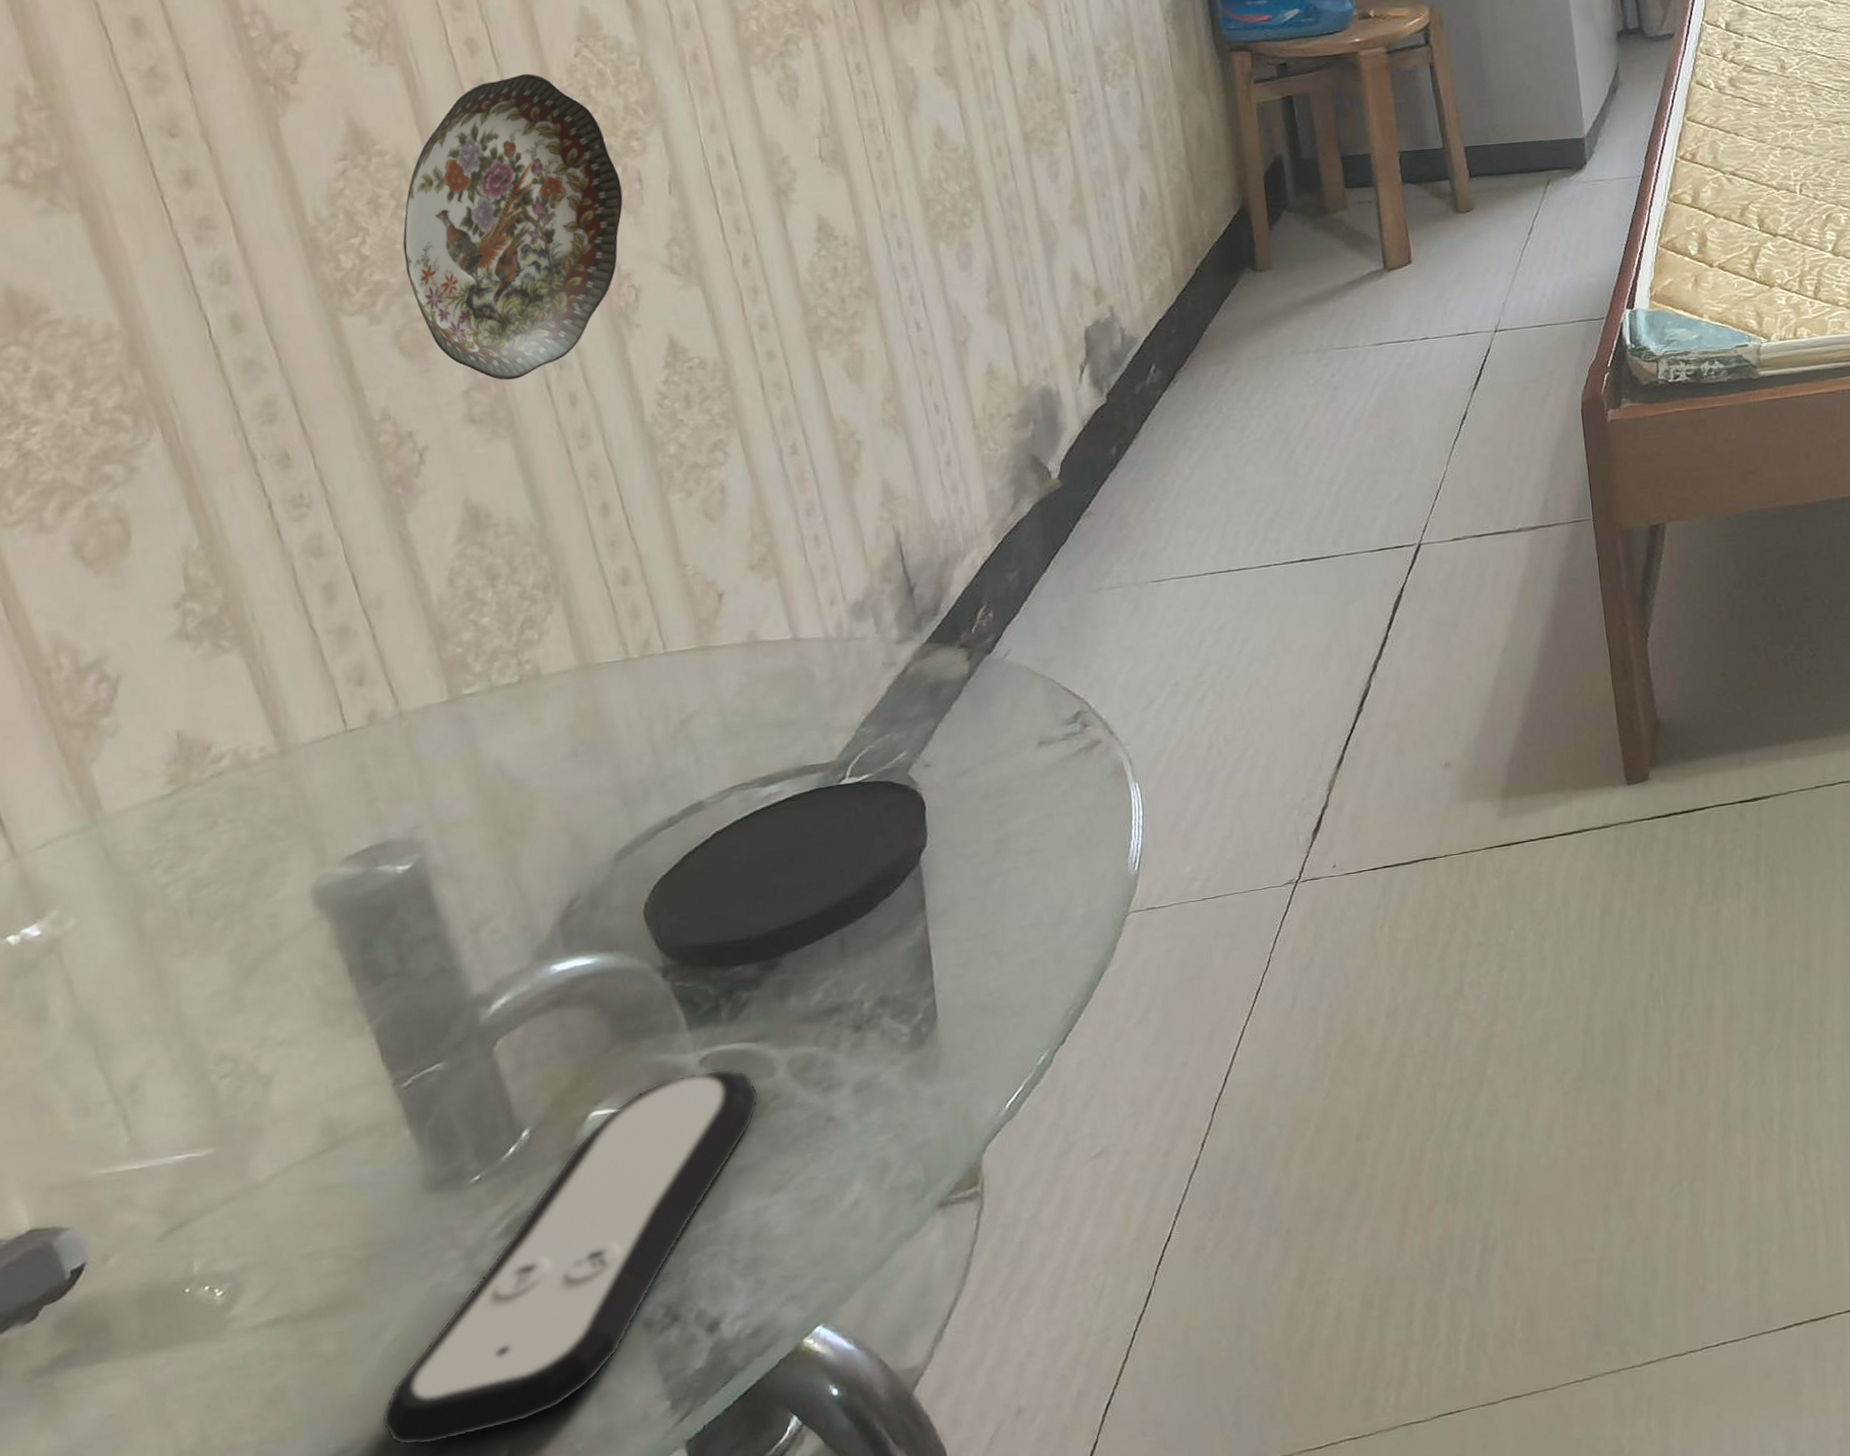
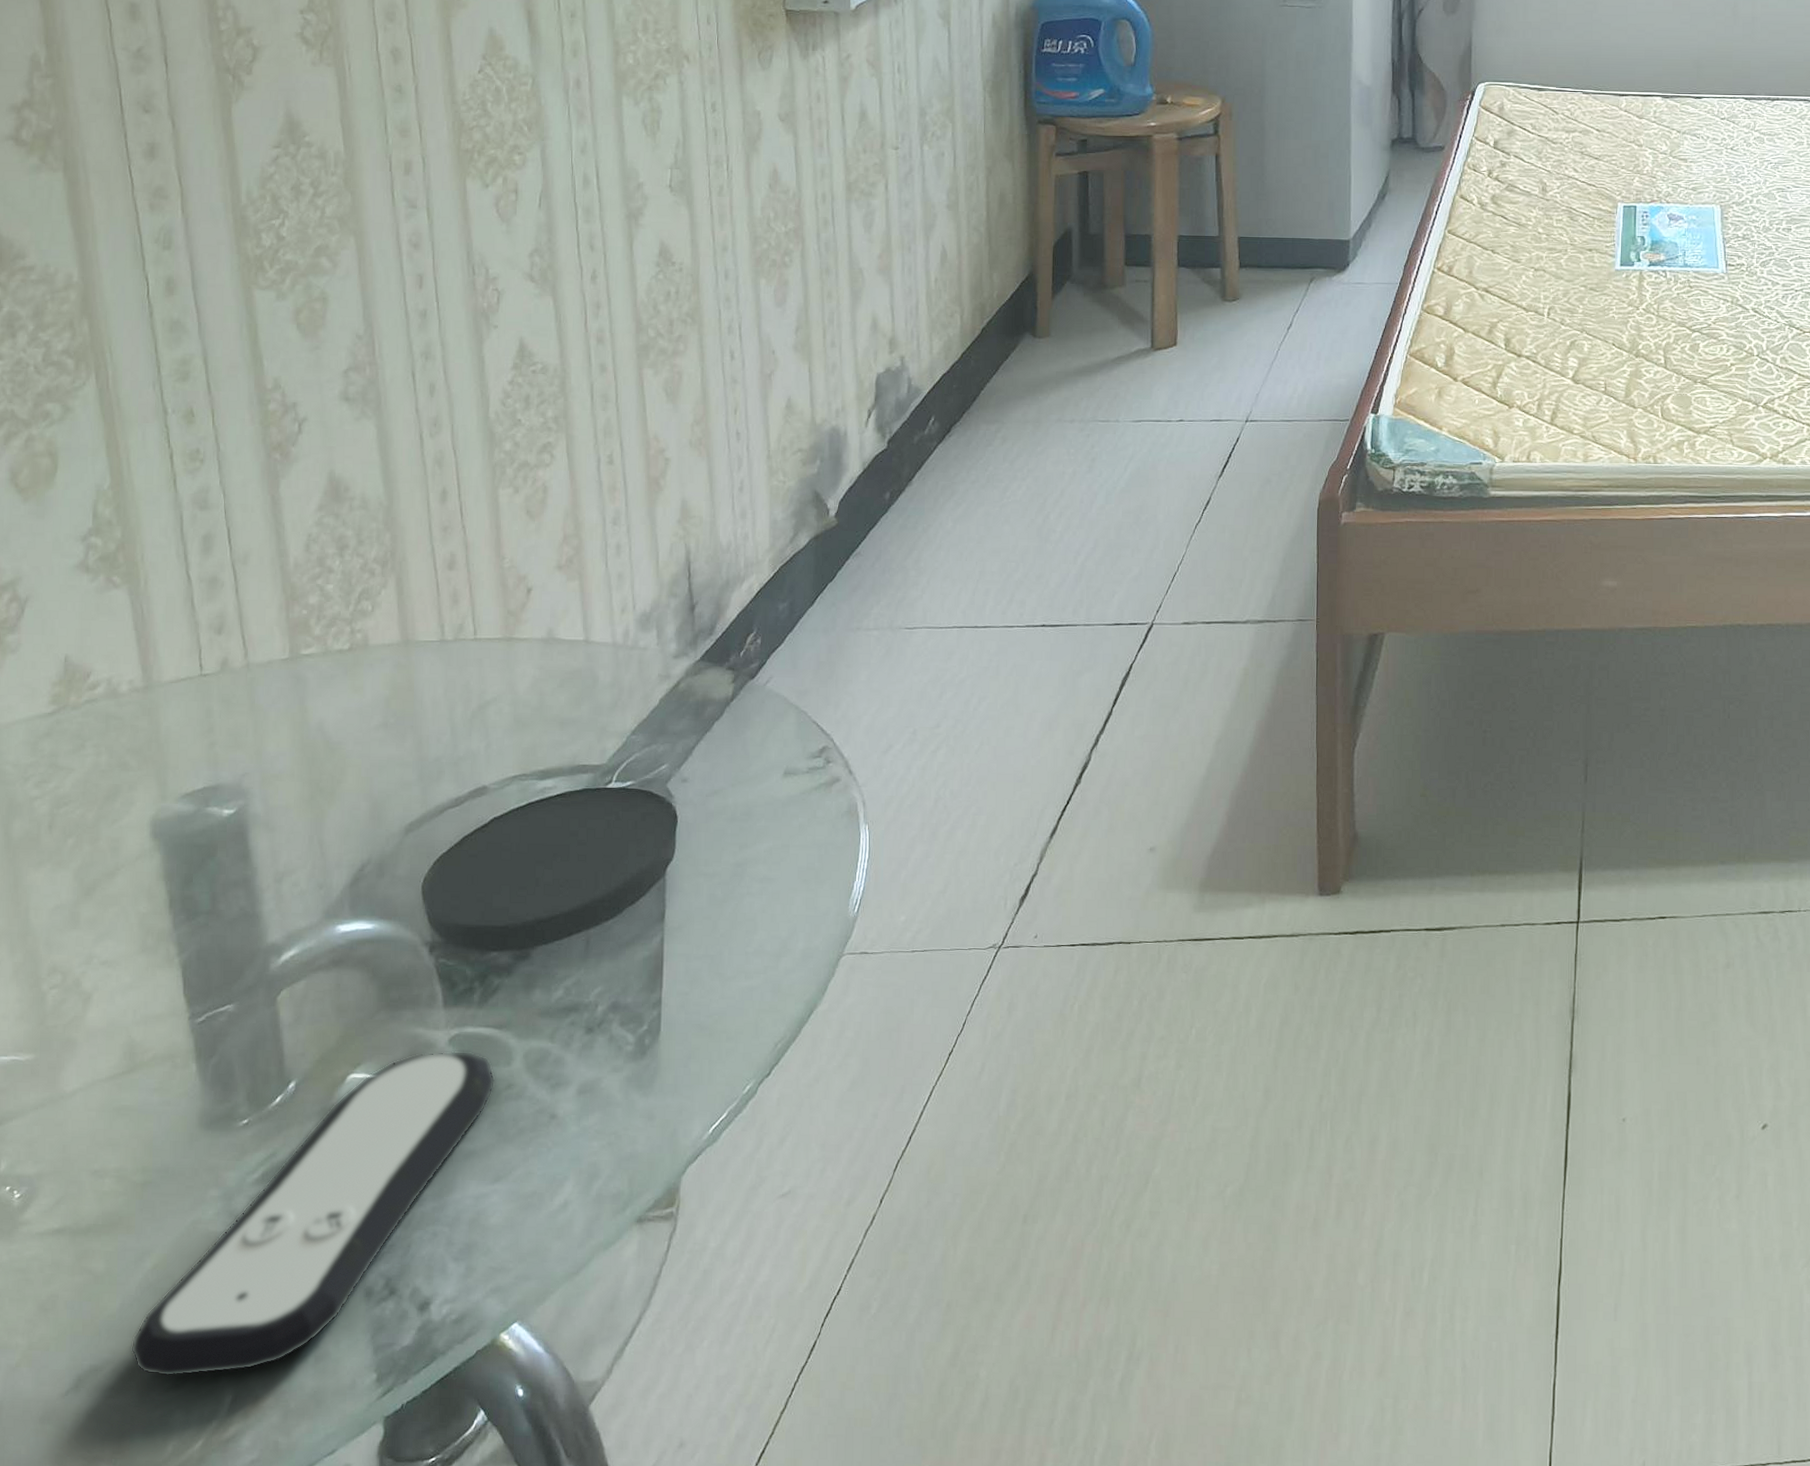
decorative plate: present [403,73,623,380] -> none [313,84,500,364]

